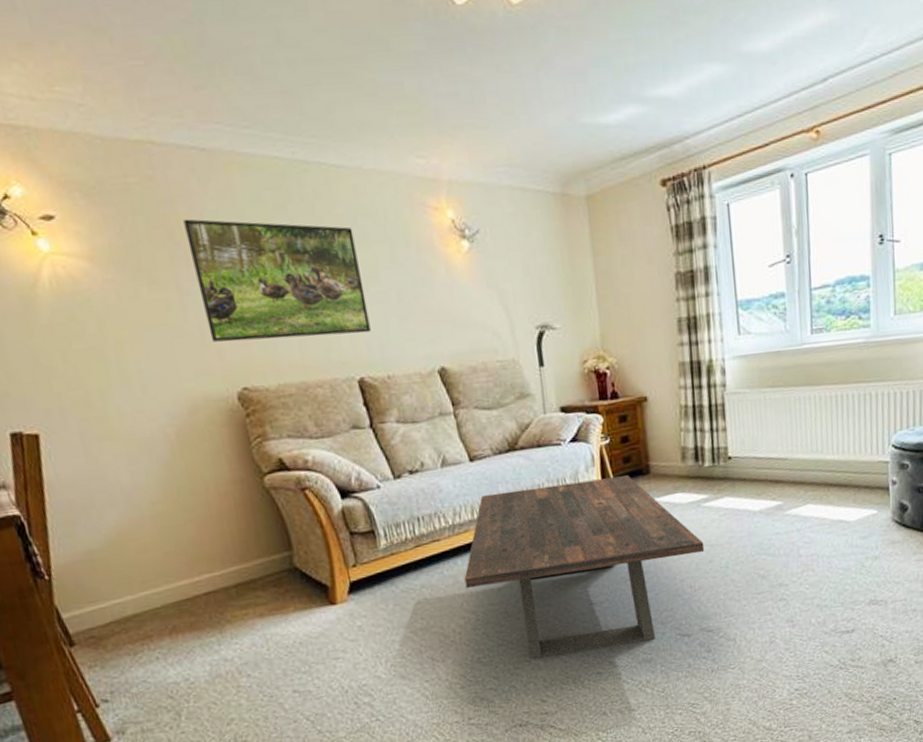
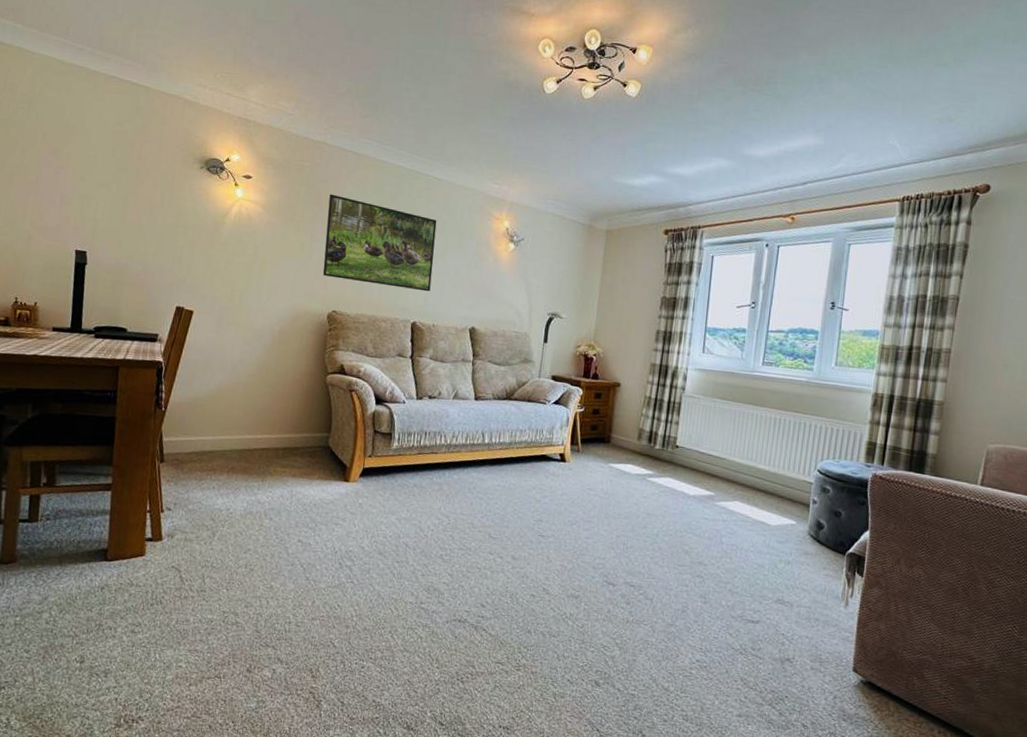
coffee table: present [464,475,705,659] -> none [446,427,642,580]

